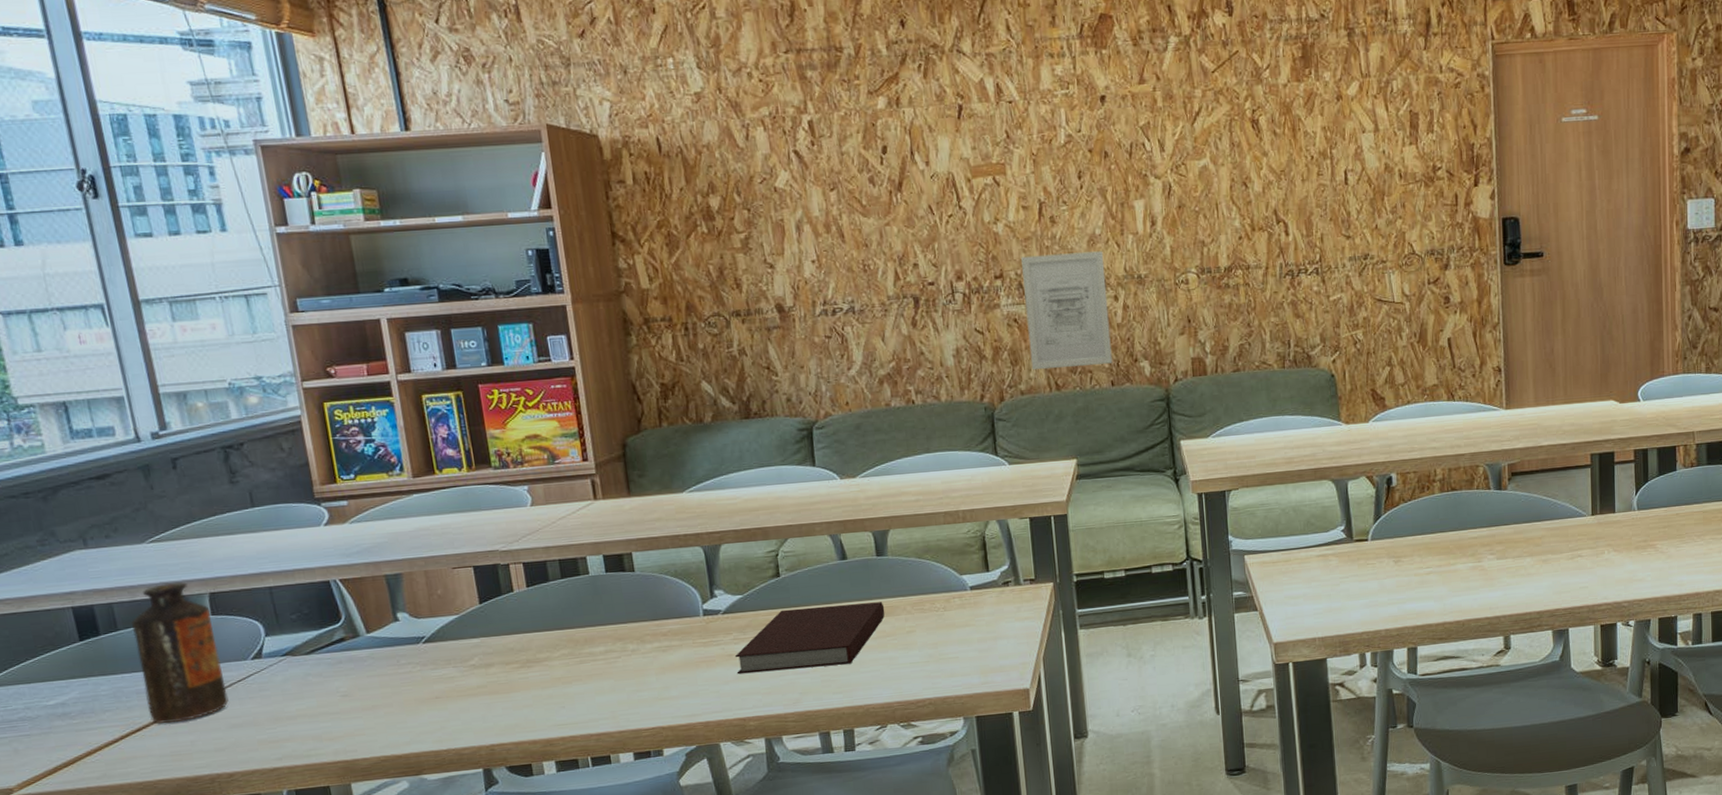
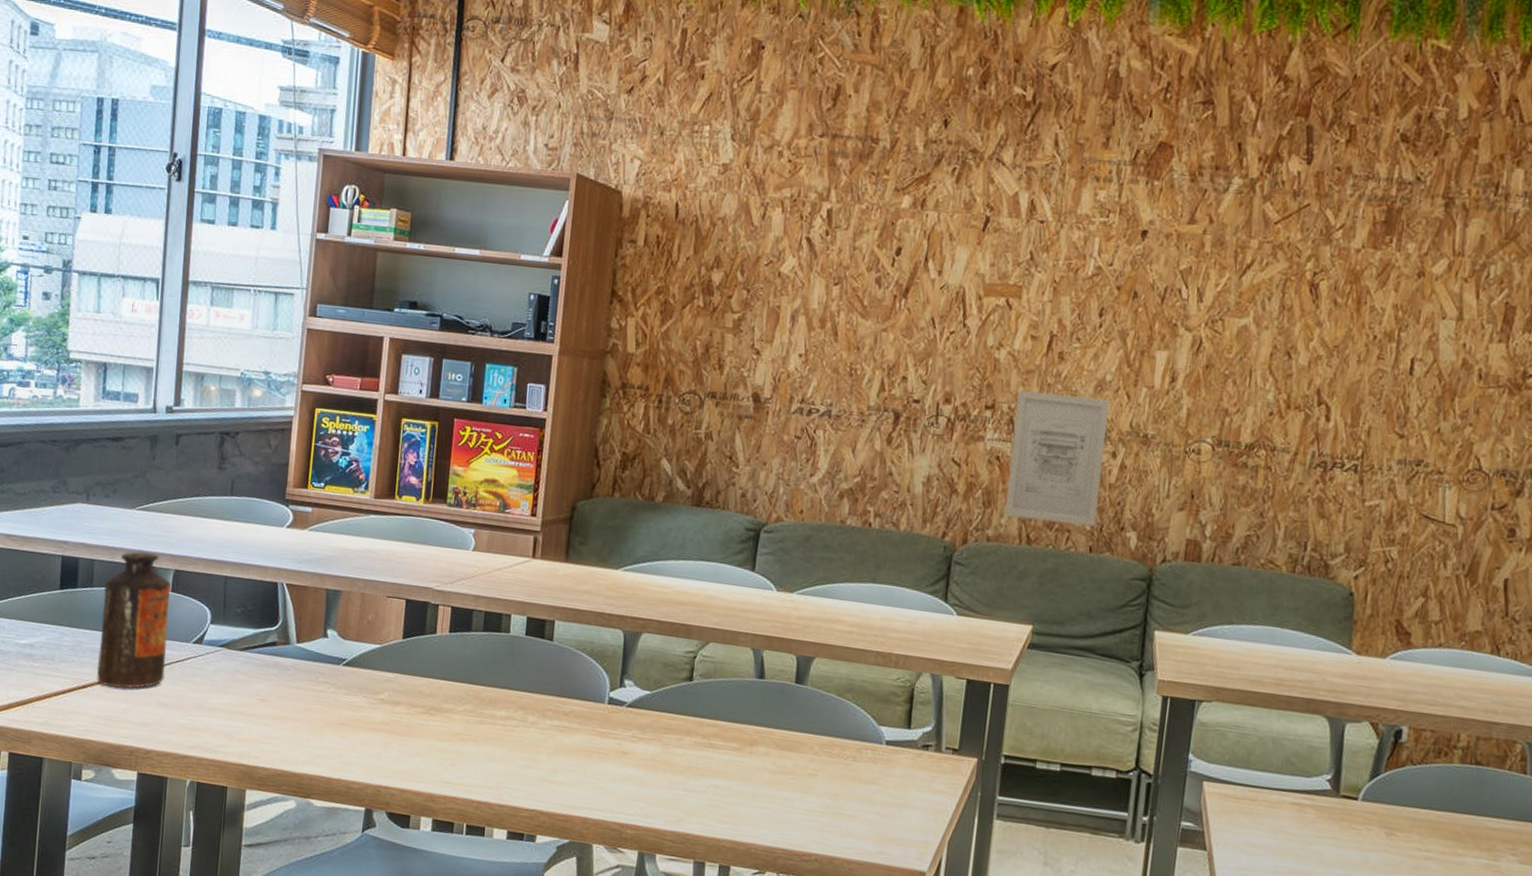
notebook: present [734,602,885,674] -> none [626,717,792,794]

